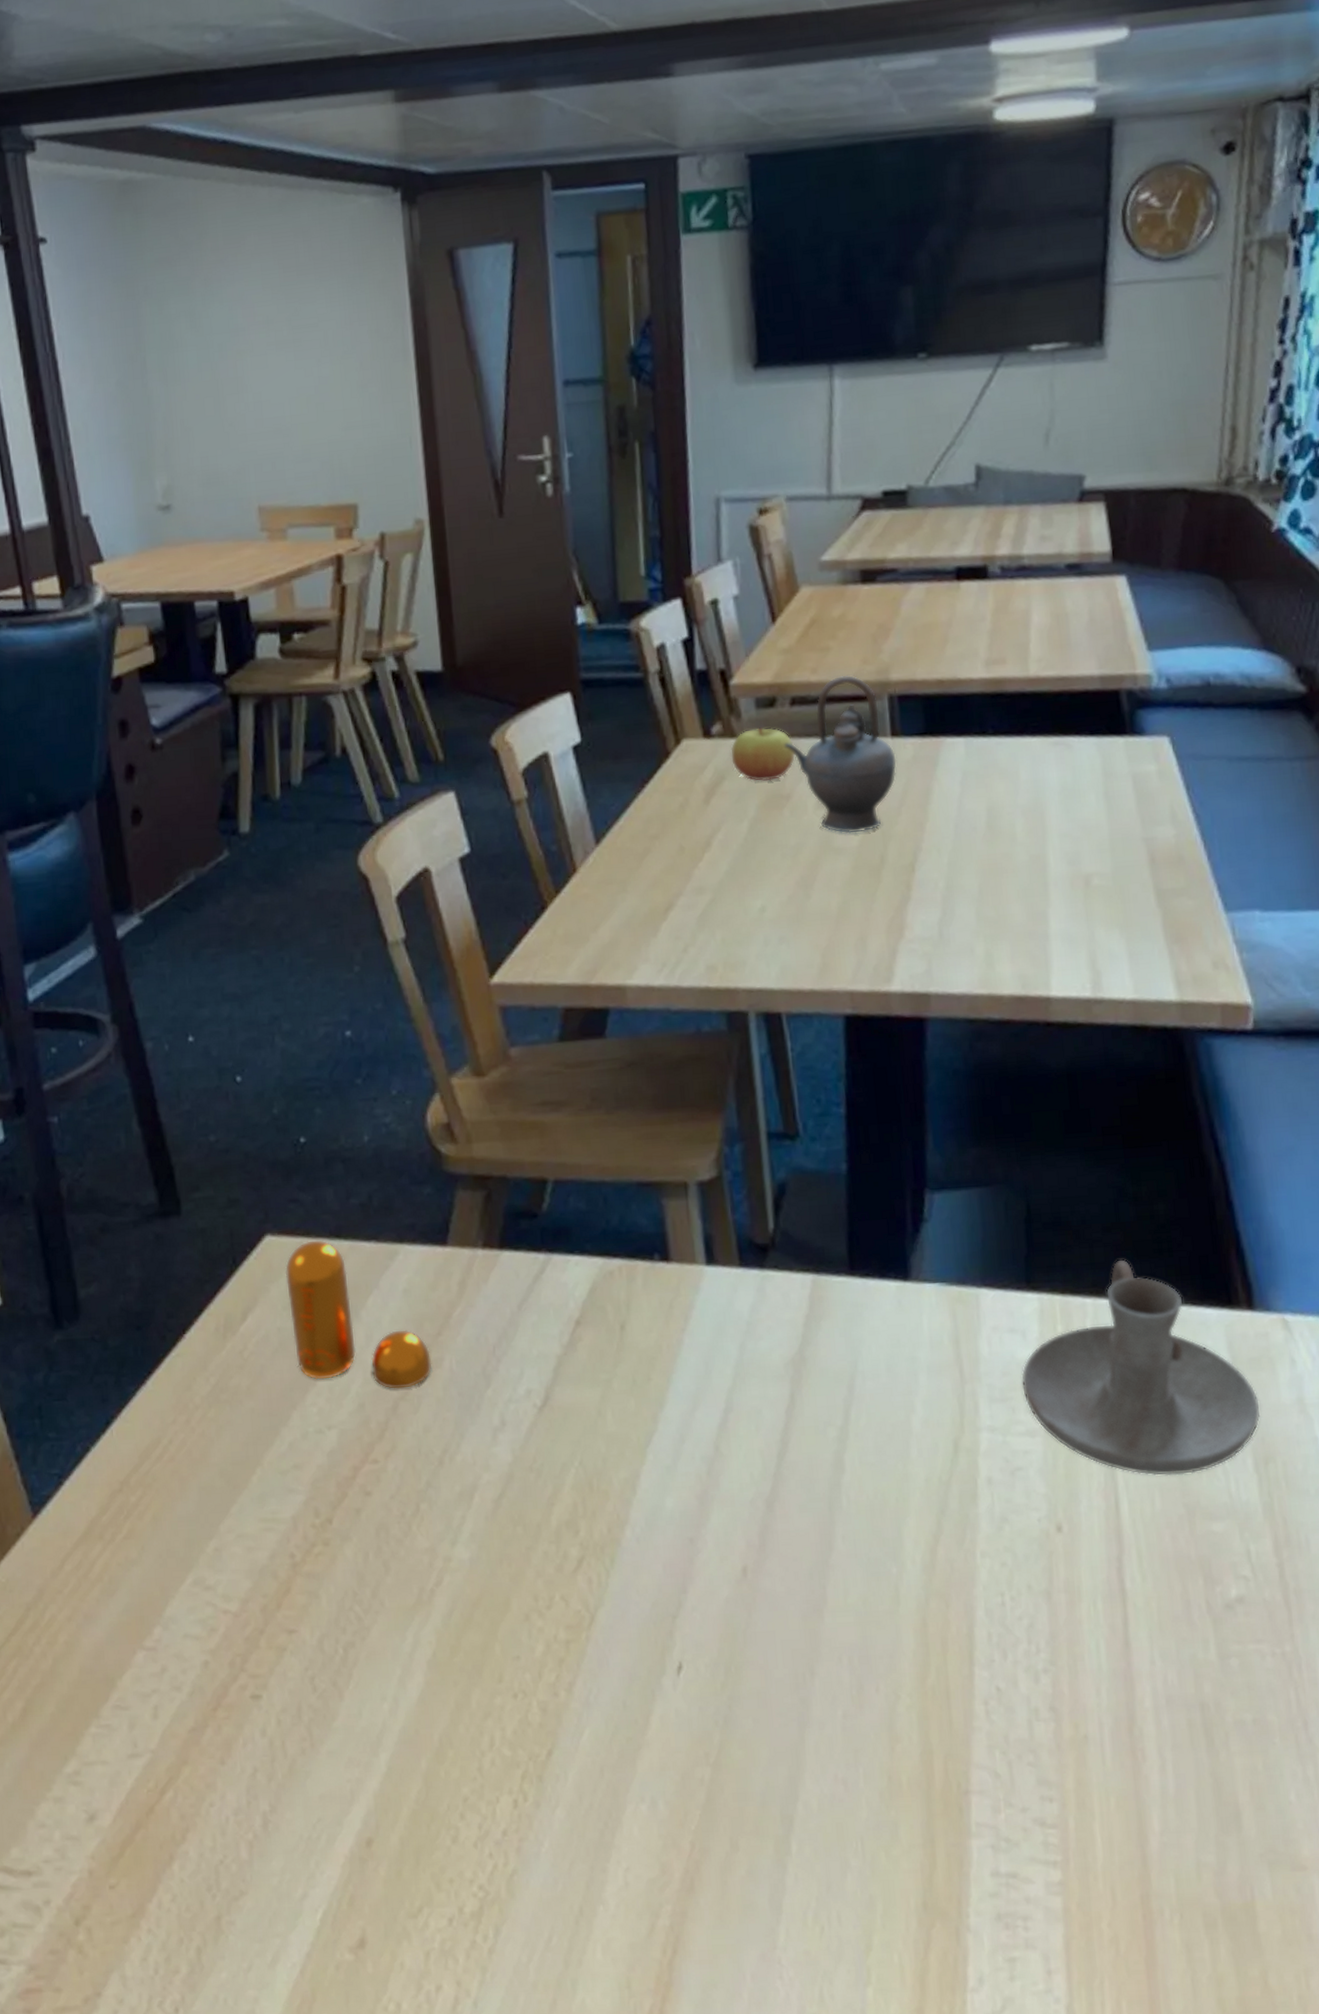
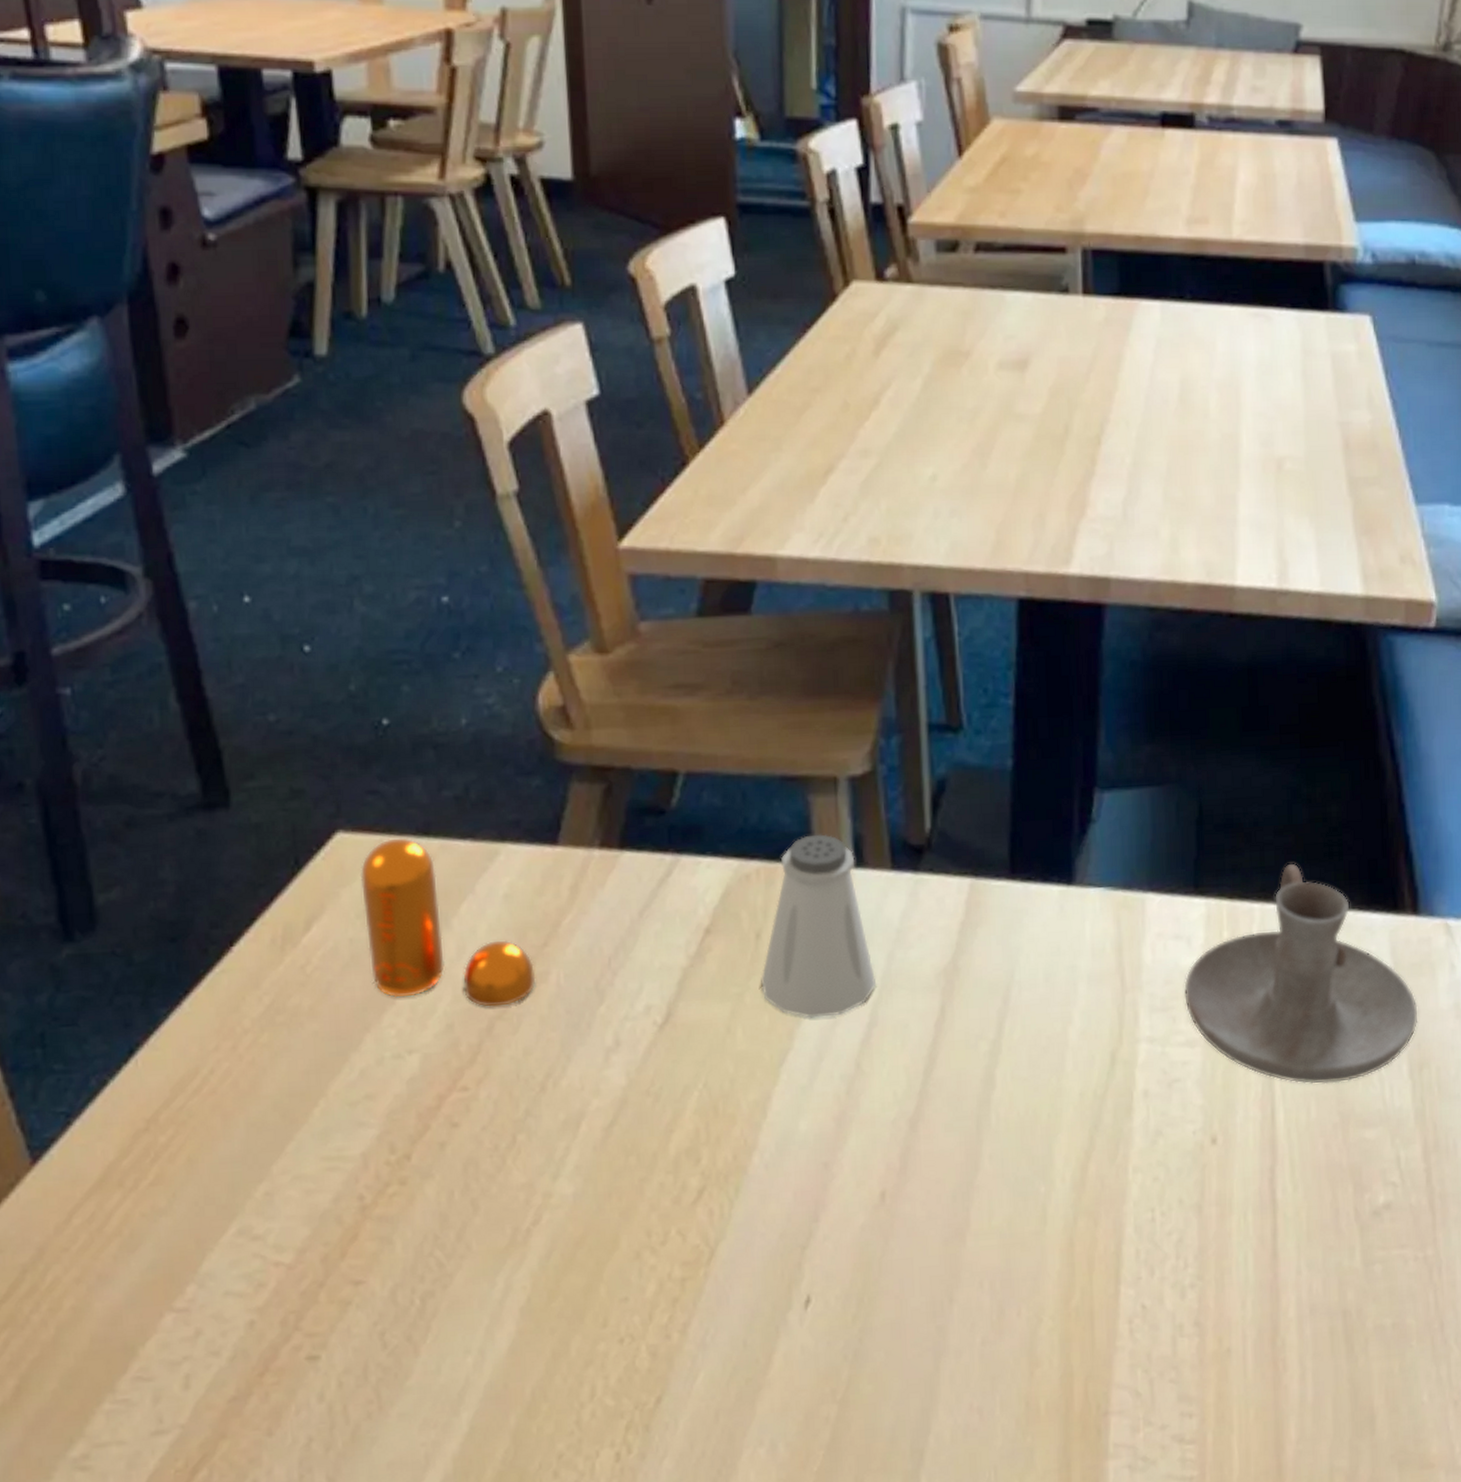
saltshaker: none [626,1234,730,1403] -> present [761,834,876,1018]
apple: present [730,727,796,781] -> none [906,274,978,335]
teapot: present [783,675,897,834] -> none [965,222,1087,399]

